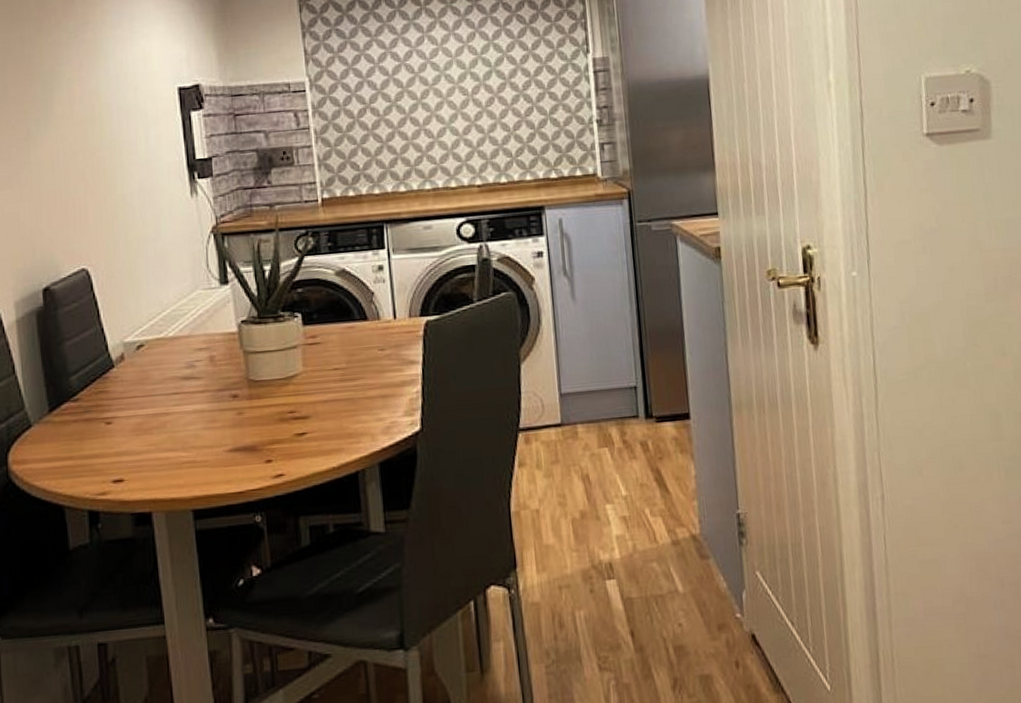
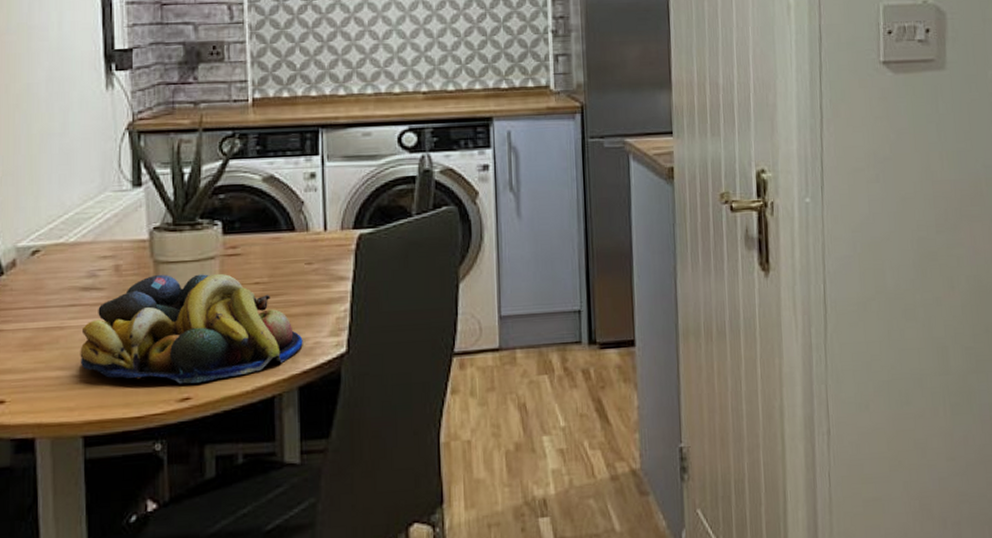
fruit bowl: none [184,361,381,462] -> present [80,273,303,384]

